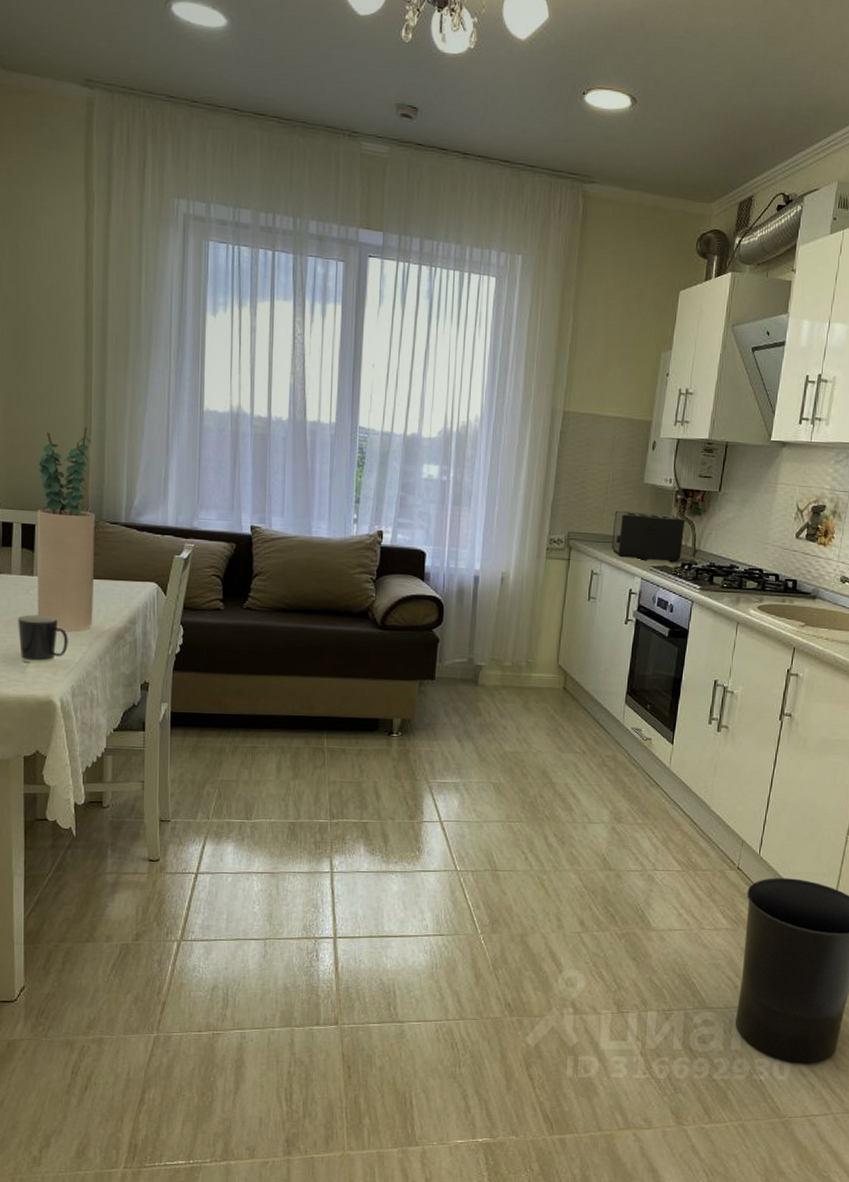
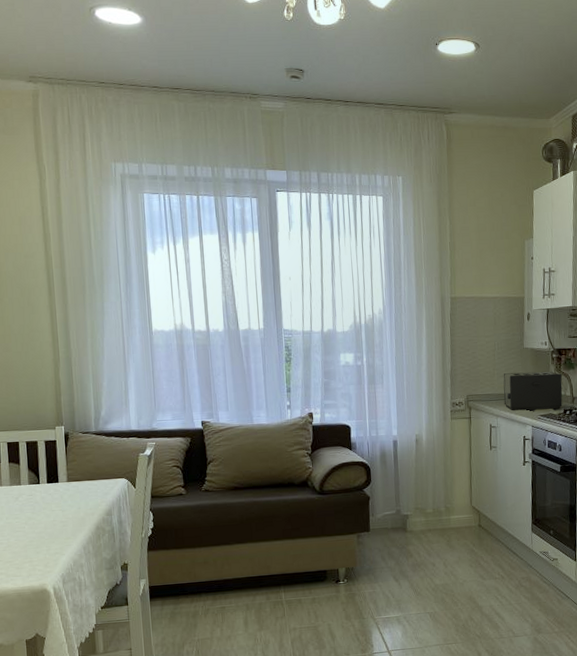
mug: present [18,614,68,664] -> none [11,517,56,560]
vase: present [36,427,96,632] -> none [17,356,75,530]

